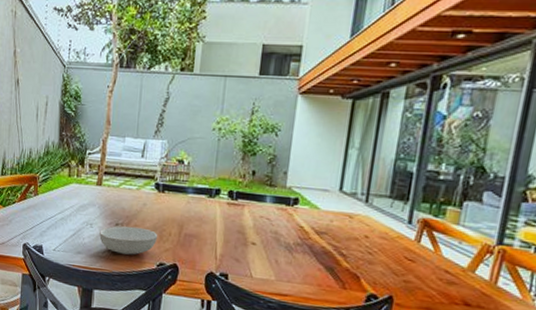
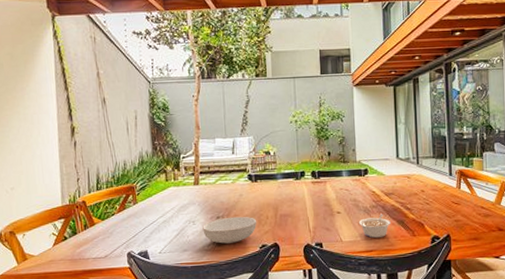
legume: none [275,254,317,283] -> present [358,213,390,238]

